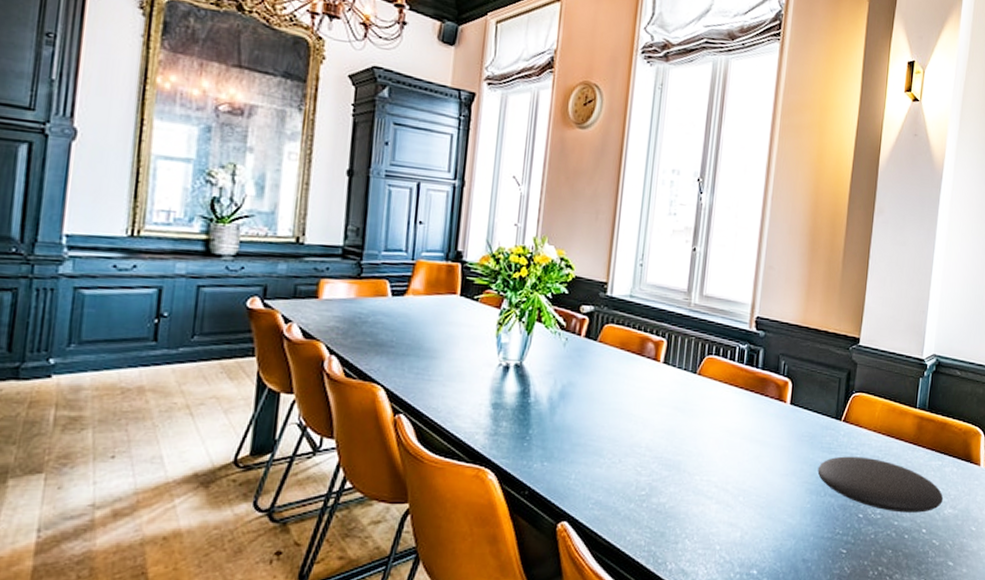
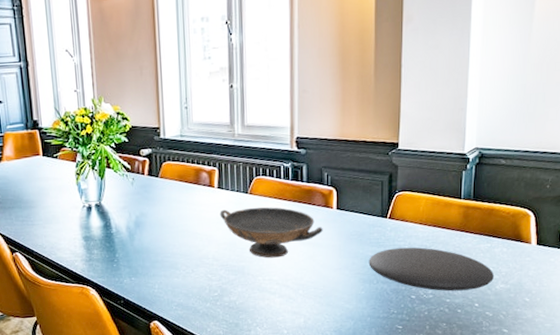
decorative bowl: none [661,389,774,454] -> present [219,207,323,258]

